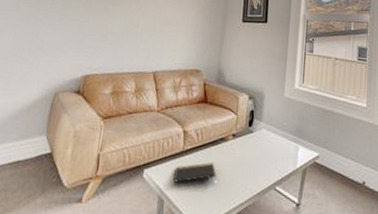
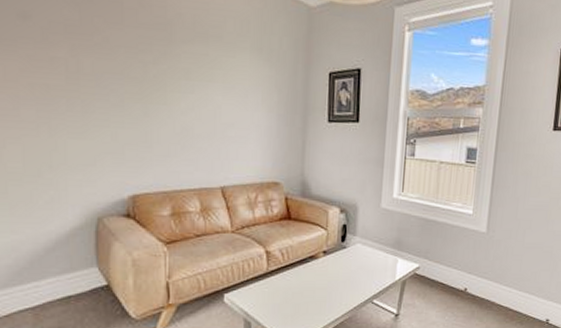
notepad: present [173,162,217,183] -> none [260,282,308,305]

